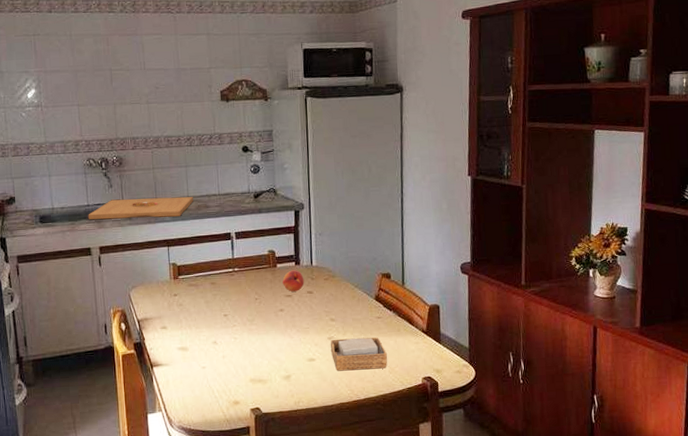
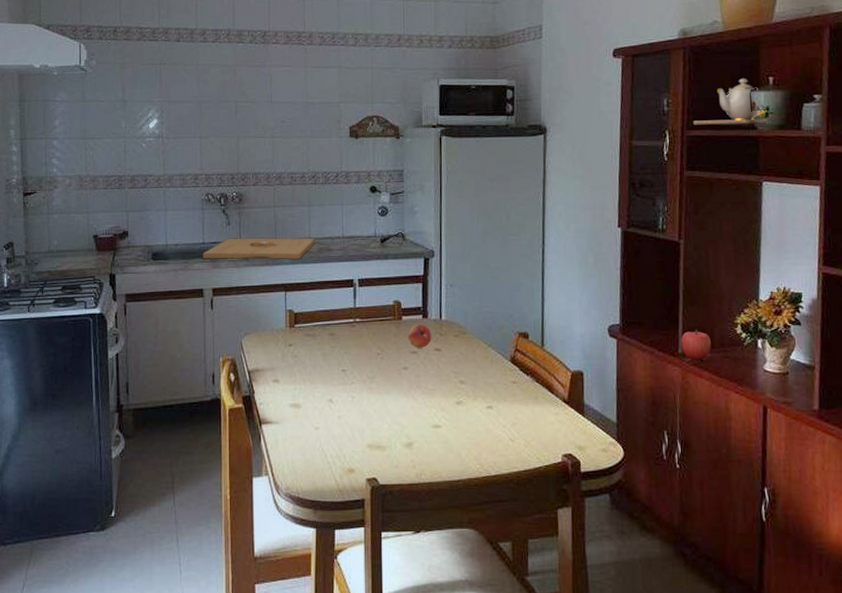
napkin holder: present [330,337,387,371] -> none [458,404,523,441]
fruit: none [523,264,550,291] -> present [680,330,711,361]
teapot: none [534,36,599,81] -> present [693,78,767,126]

